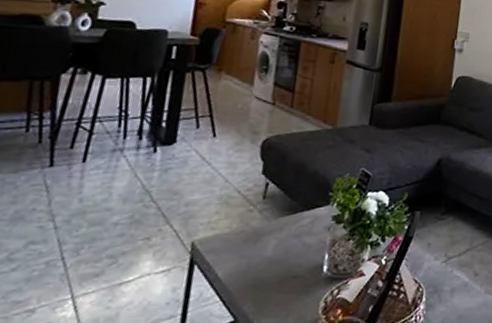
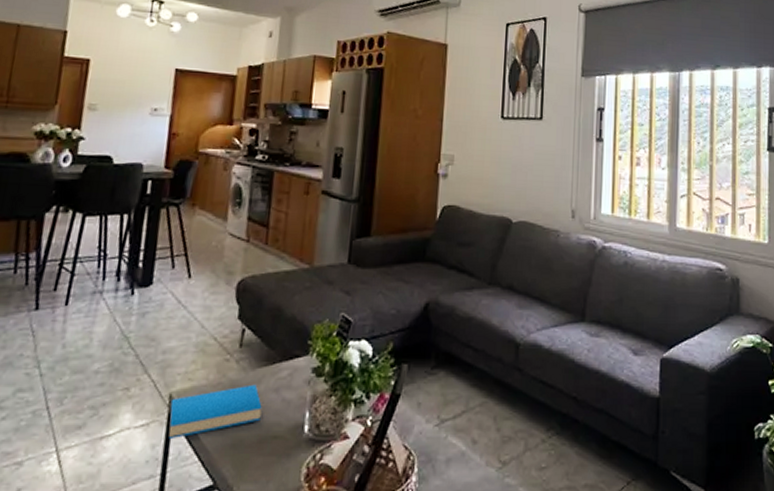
book: none [189,231,284,283] -> present [168,384,262,440]

